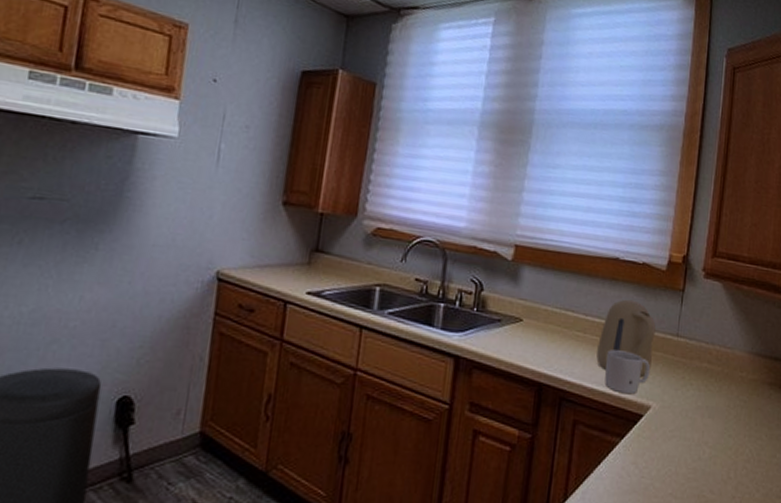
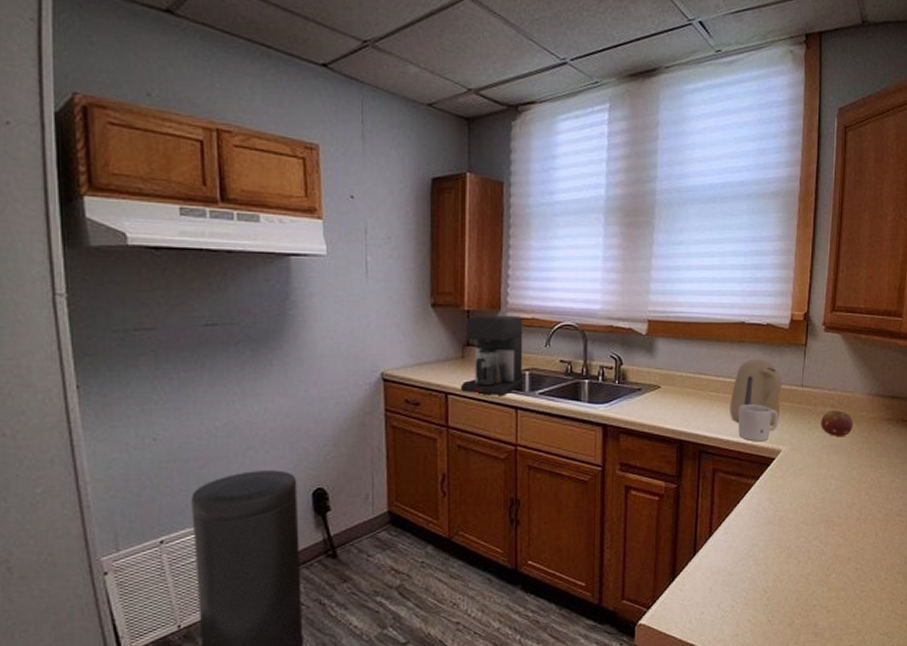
coffee maker: none [302,220,380,311] -> present [461,314,524,395]
fruit: none [696,366,732,399] -> present [821,410,853,437]

